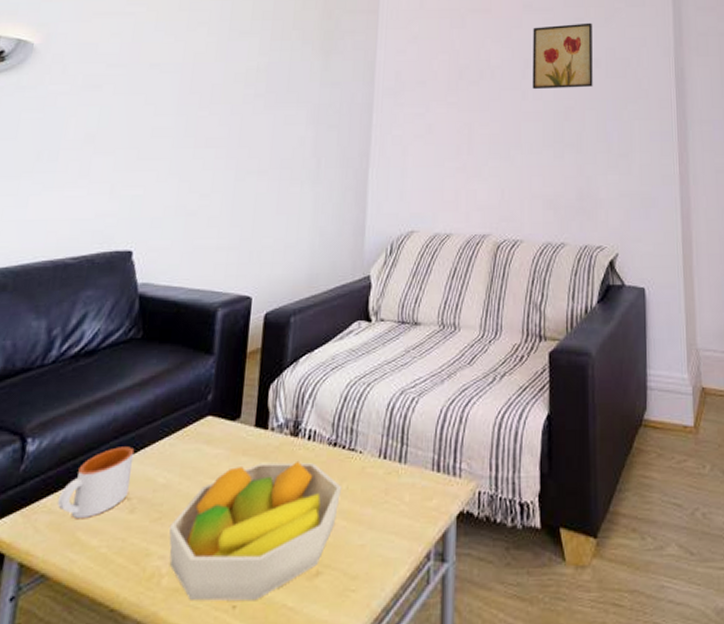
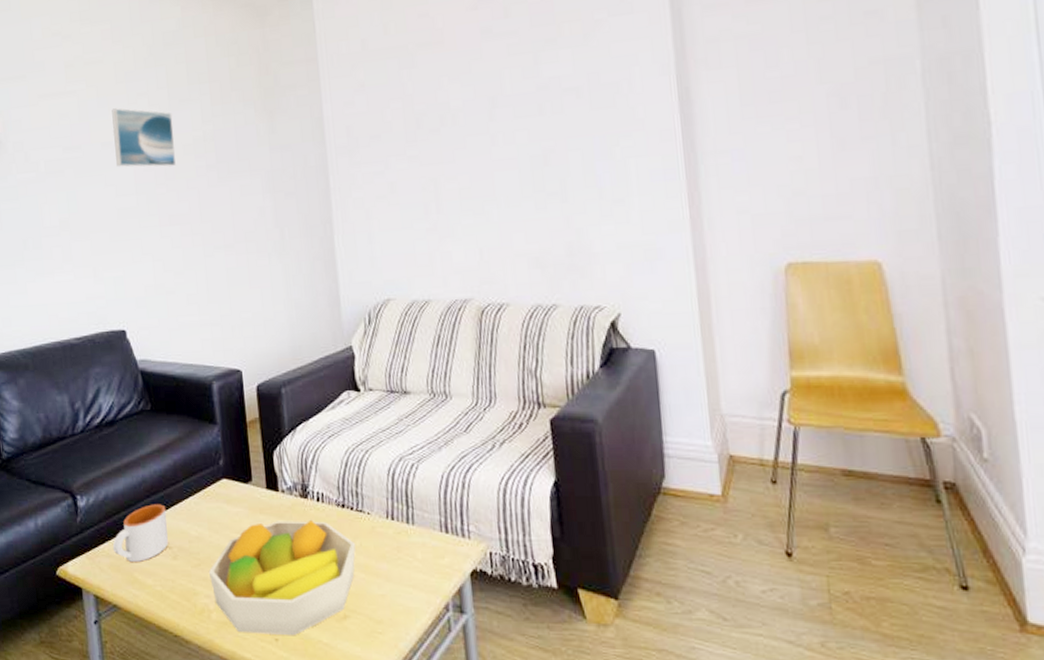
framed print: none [161,33,230,91] -> present [112,108,176,167]
wall art: present [532,23,593,90] -> none [495,42,575,133]

